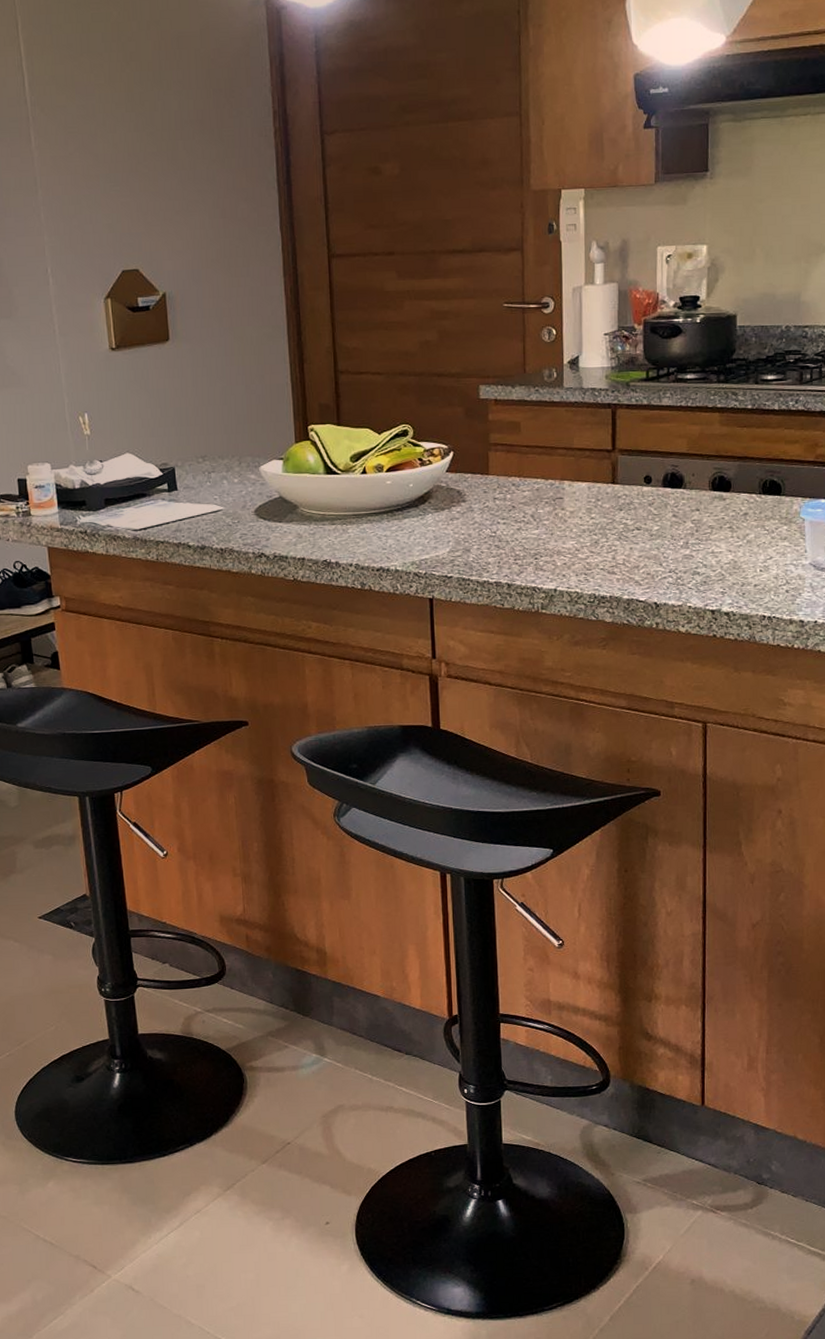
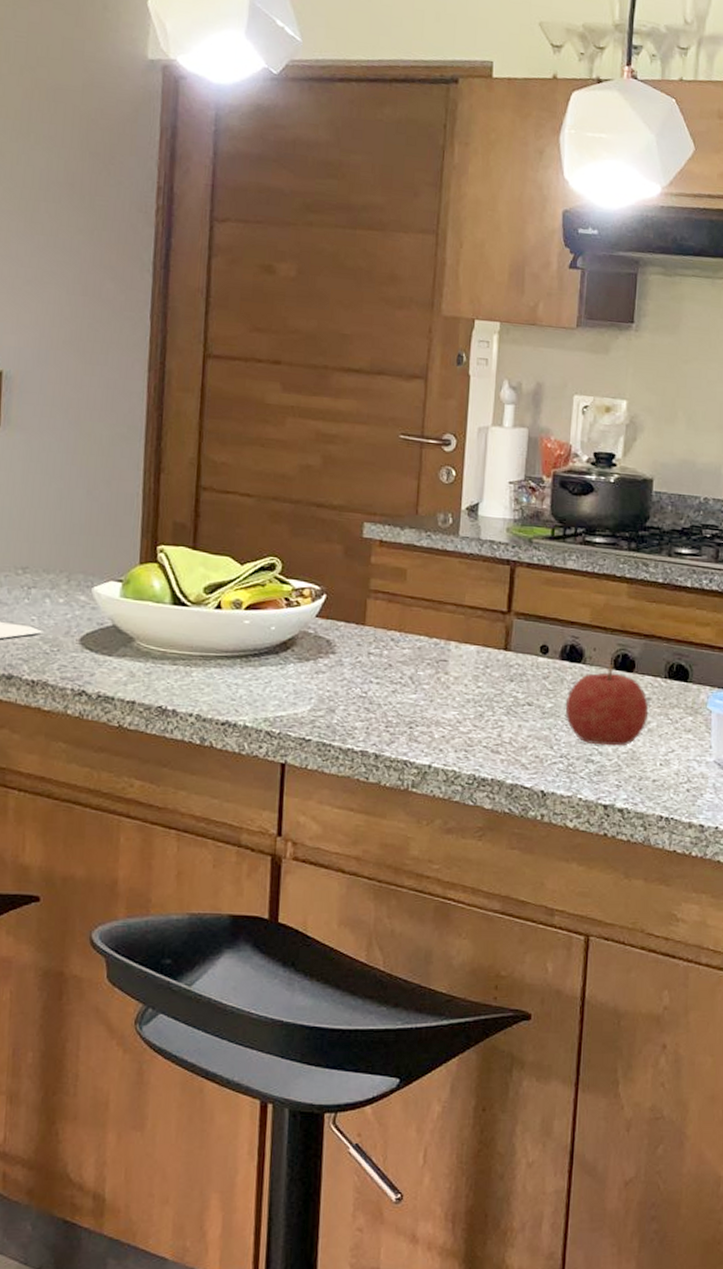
fruit: none [670,487,747,559] -> present [565,664,649,746]

